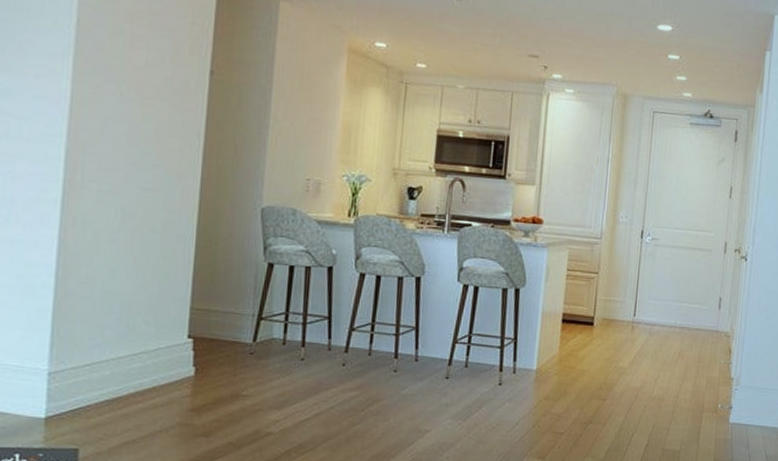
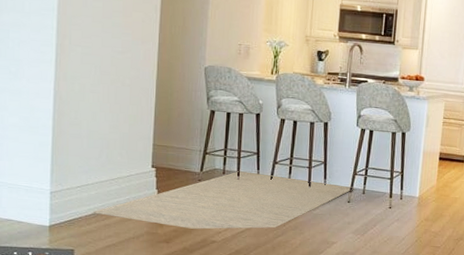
rug: none [106,341,454,418] -> present [93,171,354,229]

